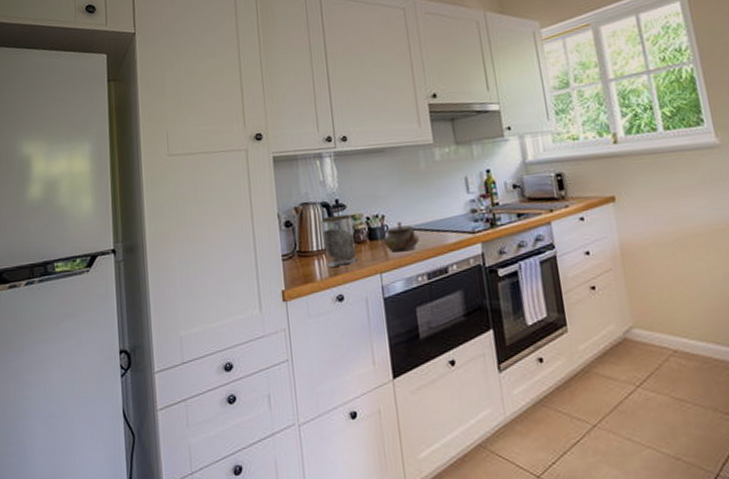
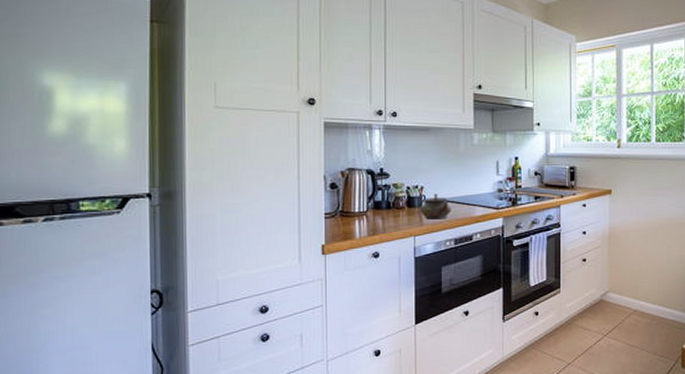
jar: present [321,214,358,268] -> none [365,182,395,229]

